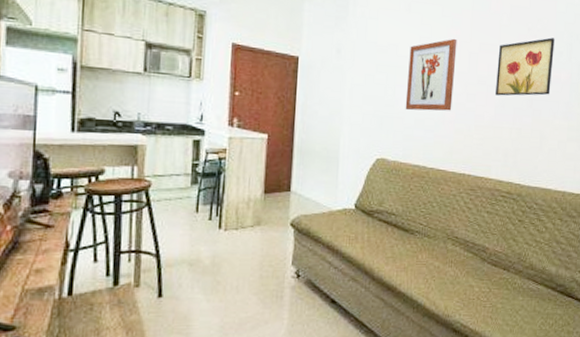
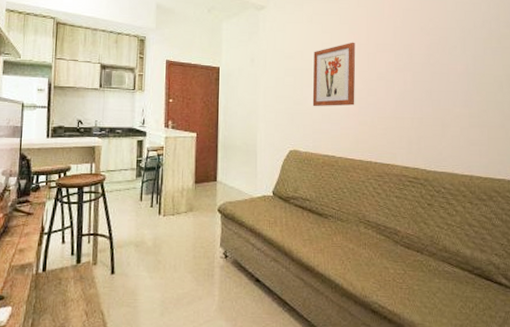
wall art: present [495,37,555,96] -> none [394,34,448,89]

